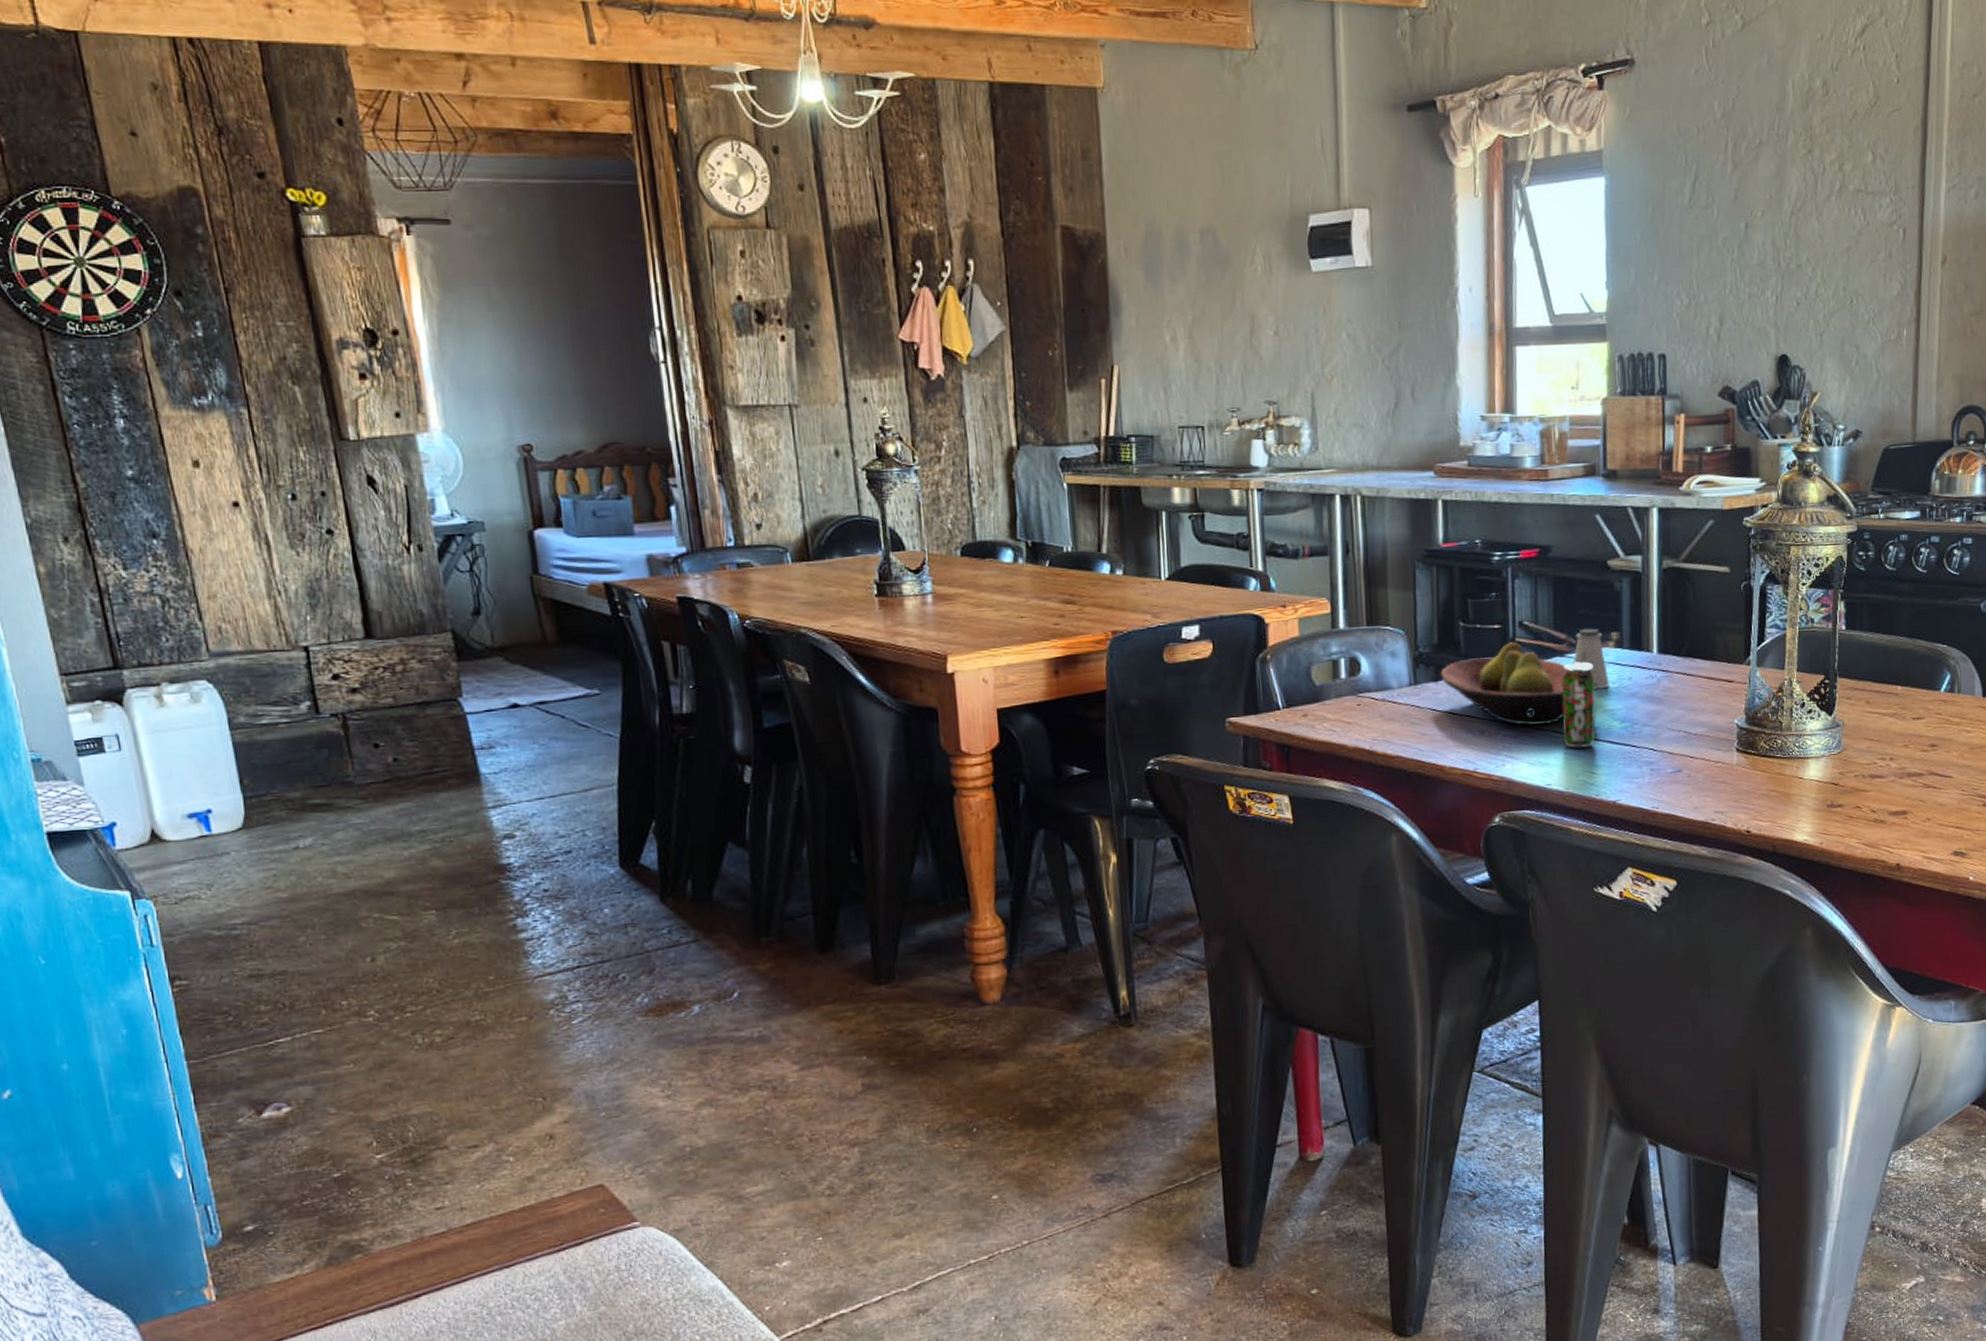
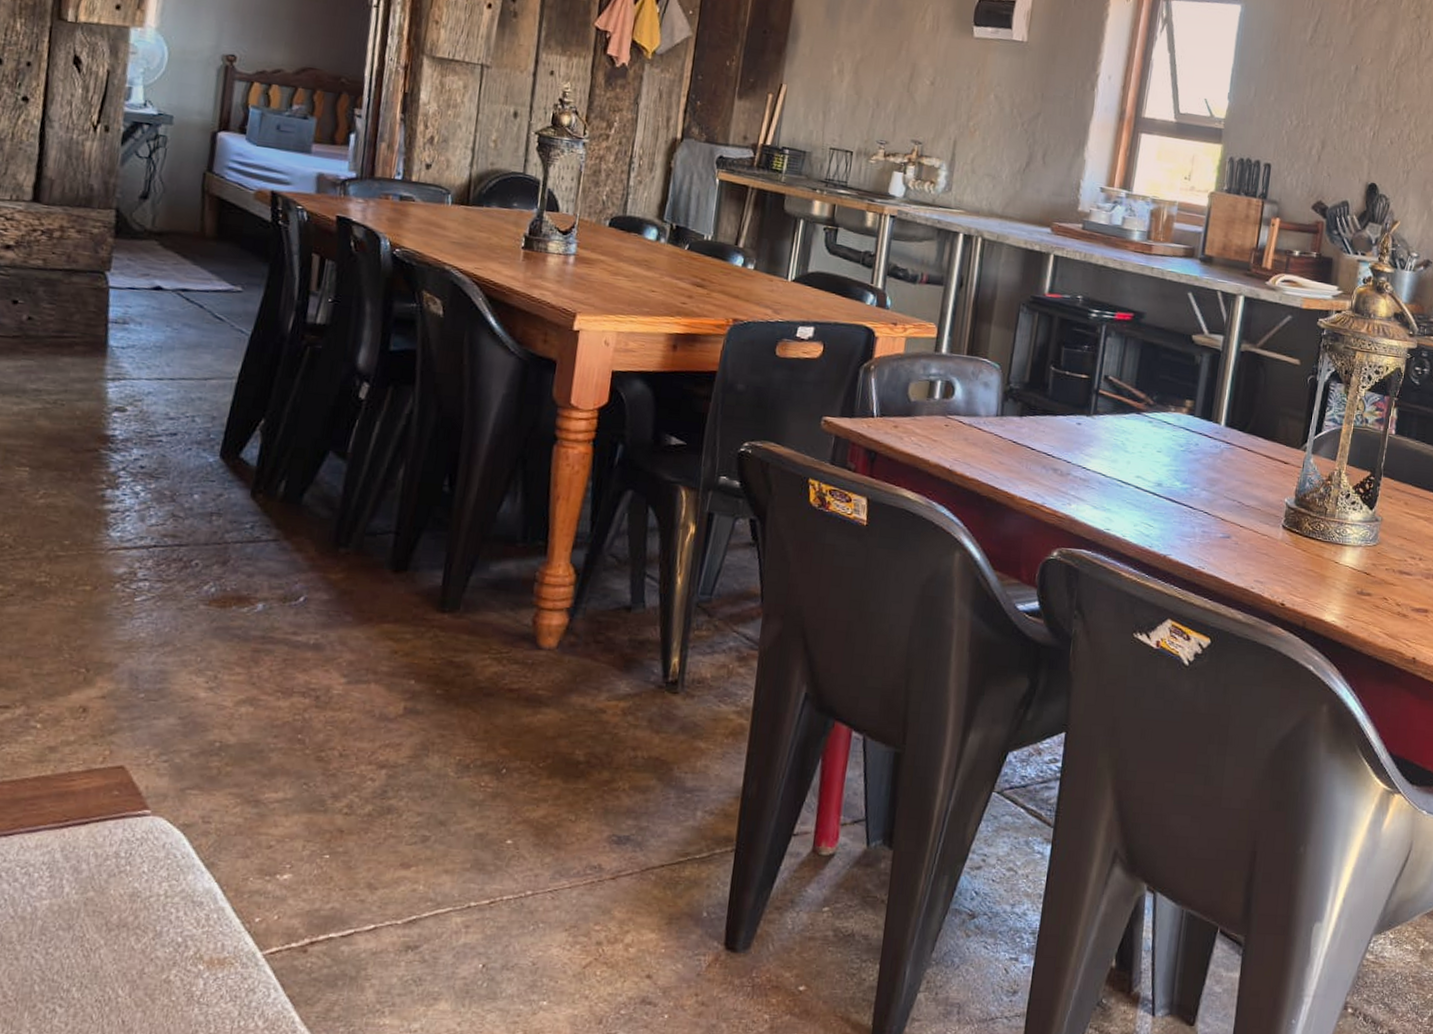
fruit bowl: present [1440,642,1598,726] -> none [1026,393,1167,474]
beverage can: present [1562,664,1596,748] -> none [1126,421,1165,501]
saltshaker: present [1573,628,1610,690] -> none [1147,392,1178,450]

